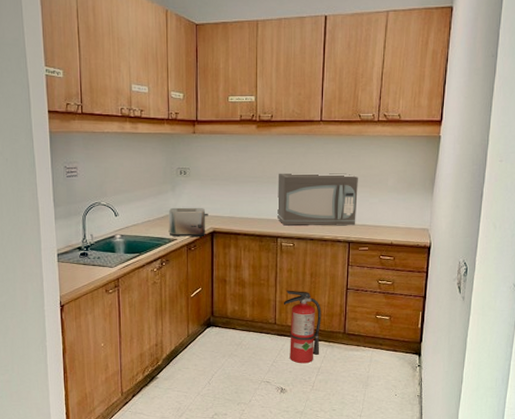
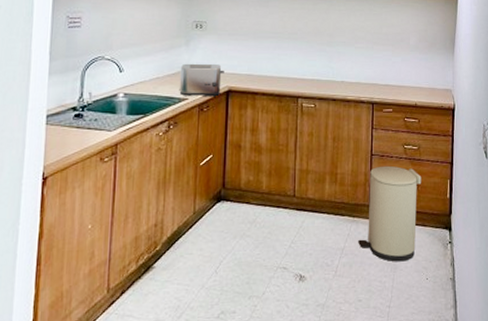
microwave: present [277,173,358,226] -> none [298,29,380,86]
fire extinguisher: present [283,290,322,364] -> none [303,156,345,244]
pedal bin: none [333,298,395,380] -> present [358,165,422,262]

